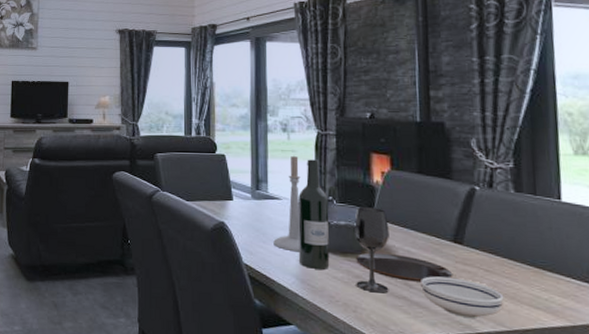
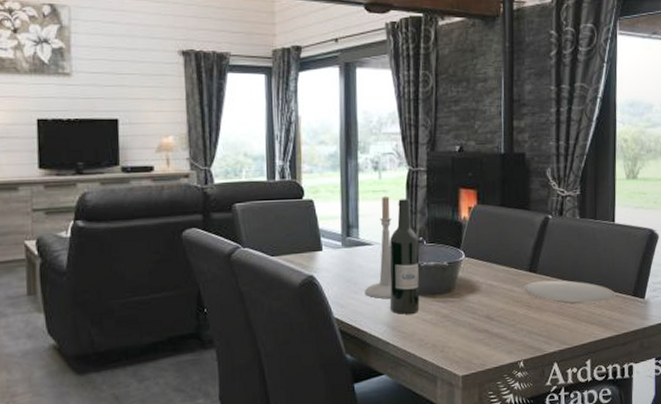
wine glass: present [353,207,389,293] -> none [442,244,474,330]
plate: present [356,252,453,282] -> none [444,289,528,315]
bowl: present [421,276,504,318] -> none [501,305,568,342]
plate: none [448,253,568,287] -> present [524,280,616,305]

